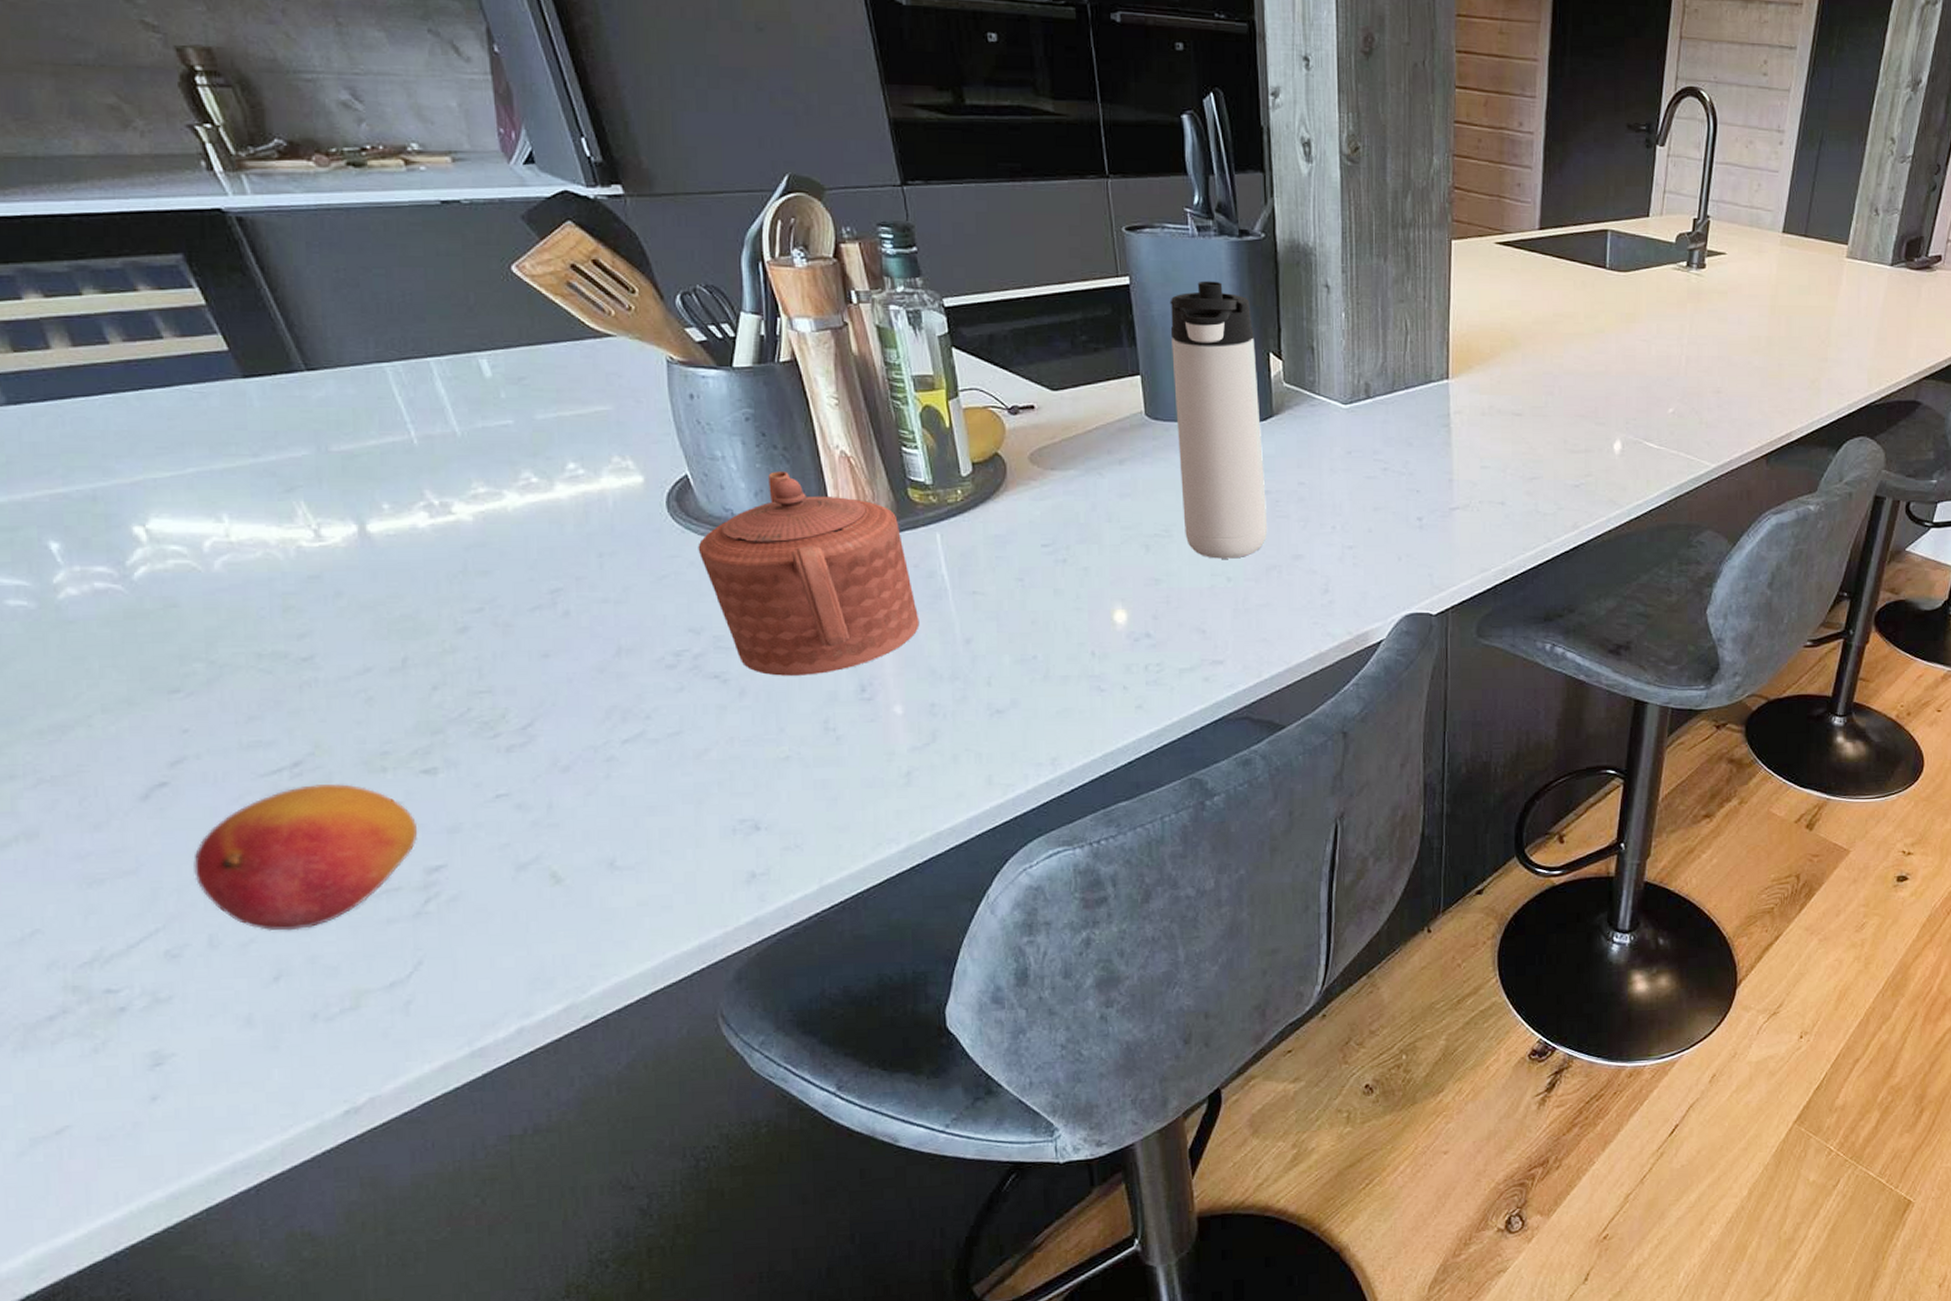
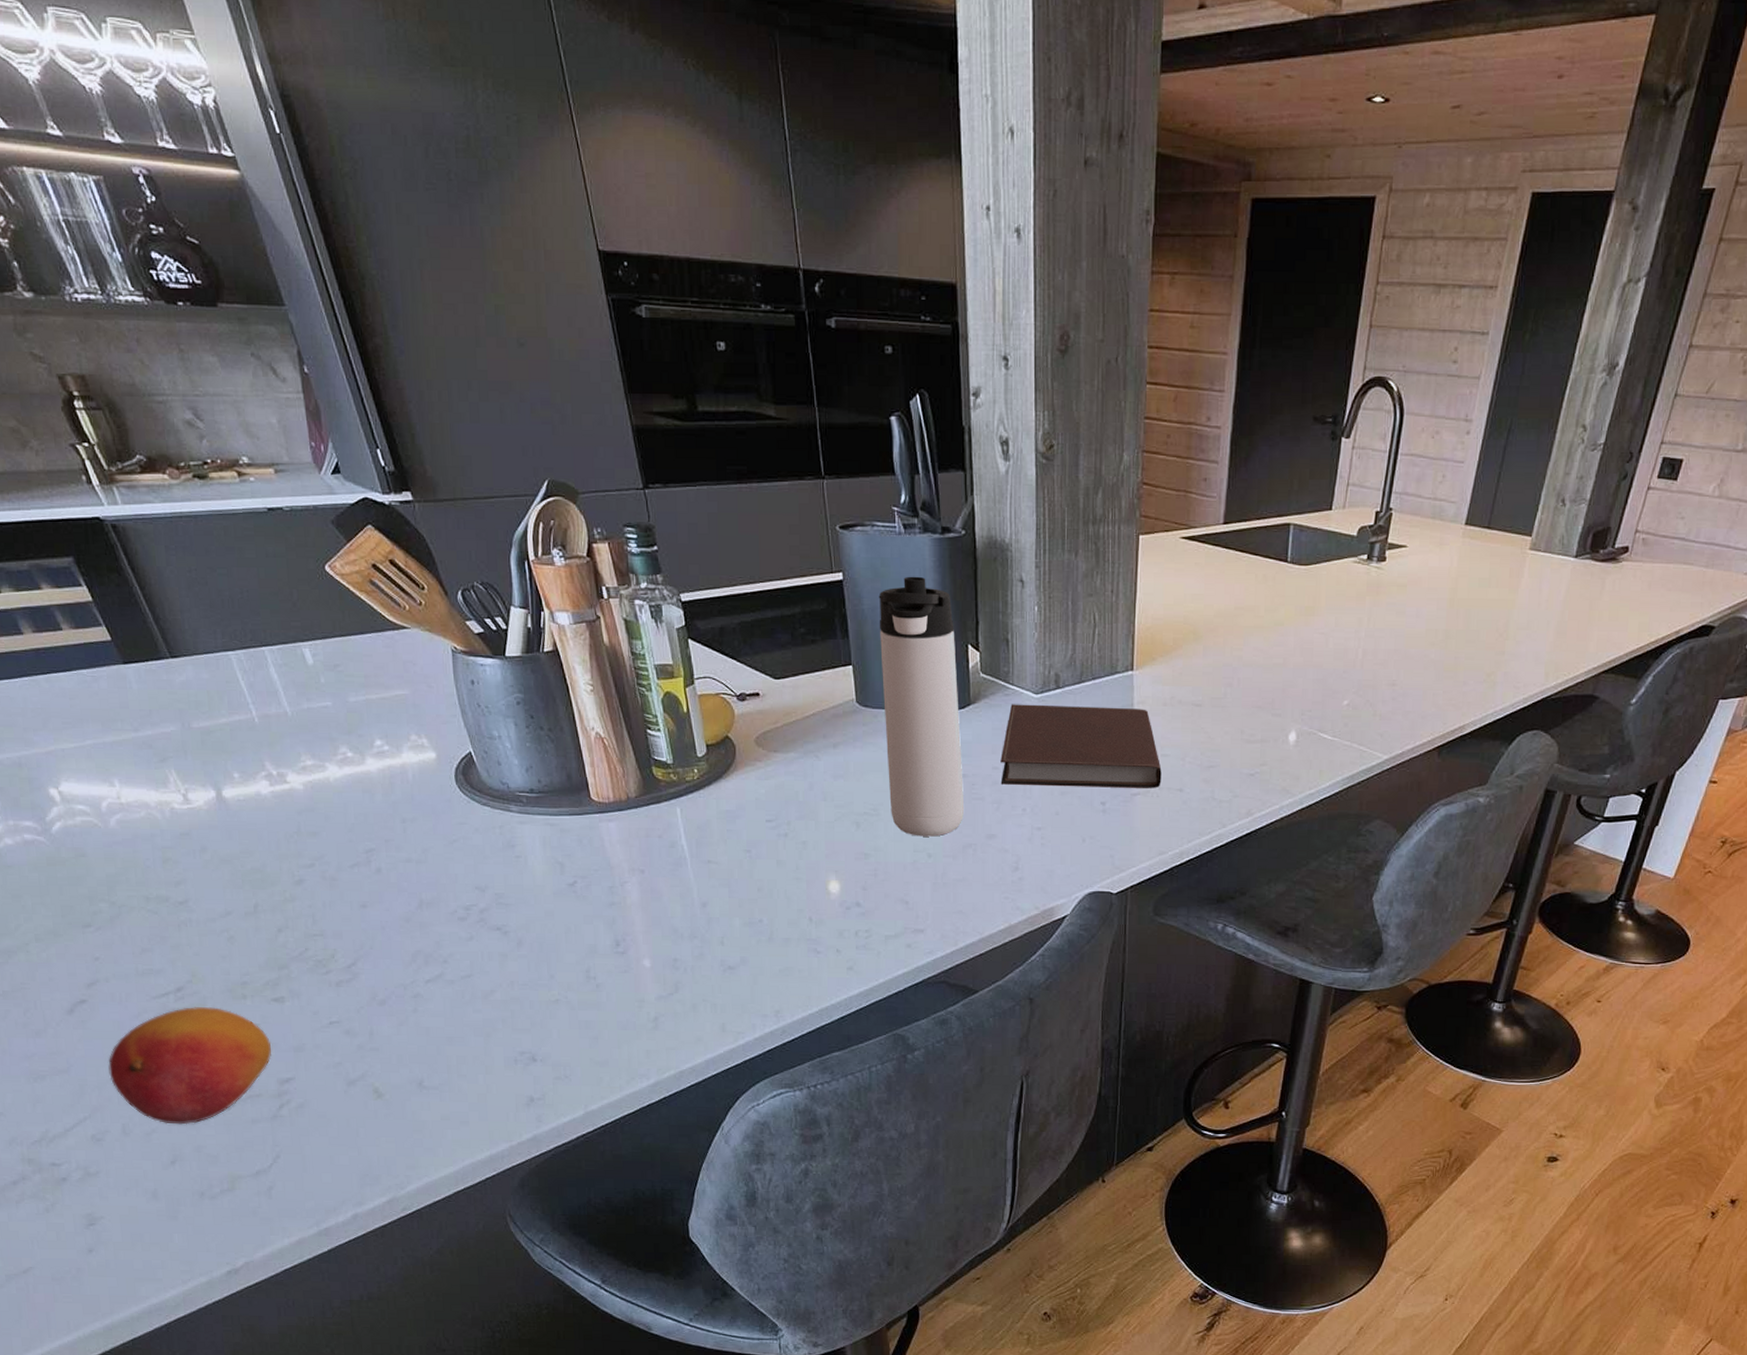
teapot: present [698,472,920,676] -> none [481,750,664,930]
notebook: none [1307,415,1482,502] -> present [1000,704,1162,788]

